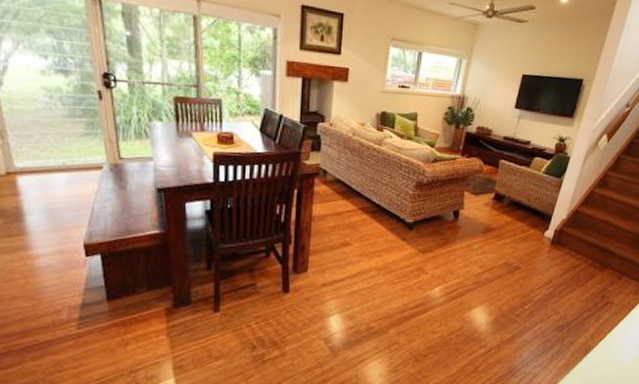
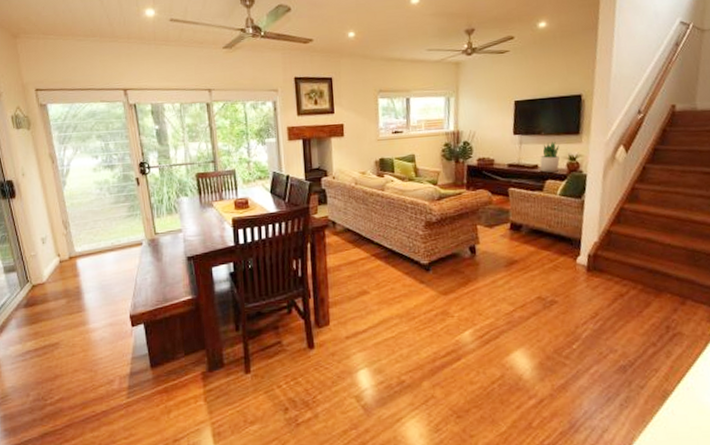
planter: none [532,120,553,151] -> present [540,141,560,173]

